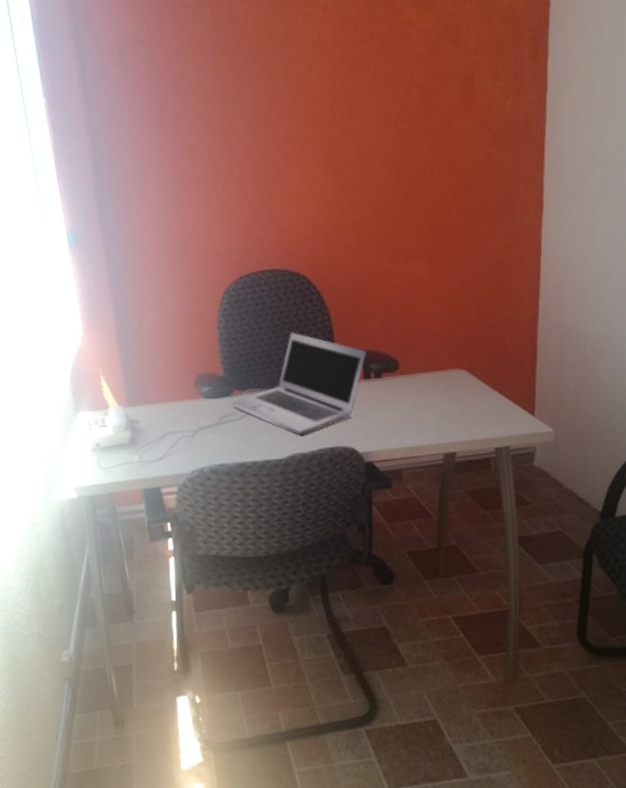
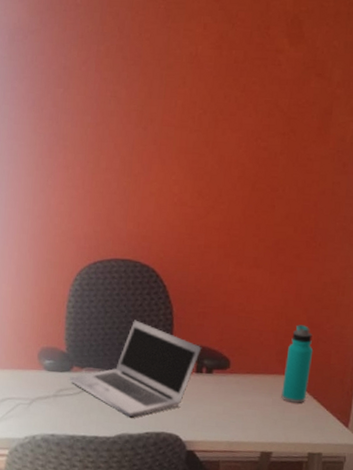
water bottle: none [458,313,486,397] -> present [281,324,313,403]

